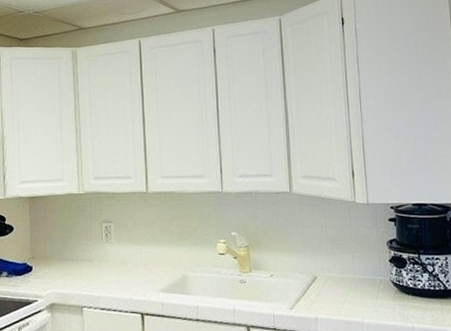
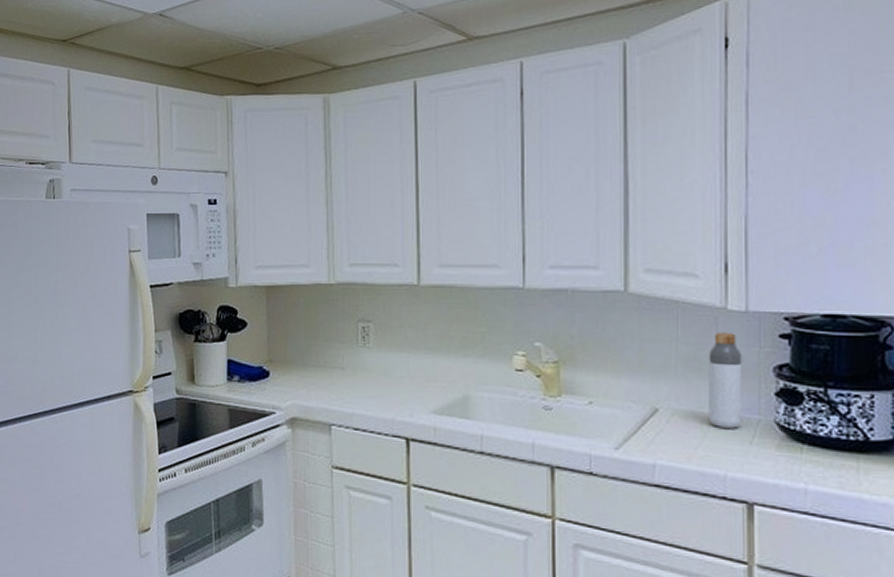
bottle: none [346,219,371,287] -> present [708,332,743,428]

